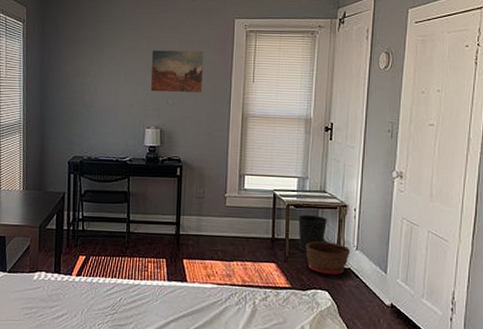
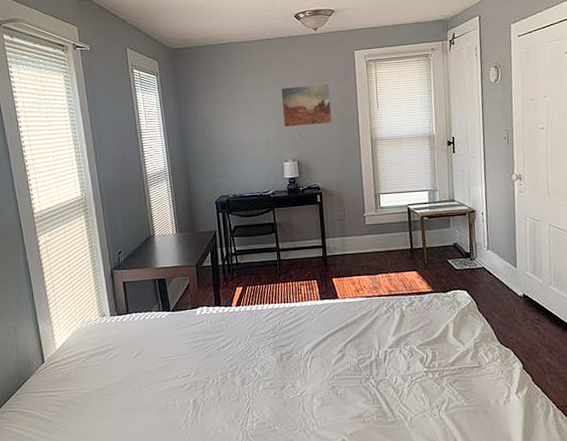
wastebasket: present [298,214,328,251] -> none [432,222,460,257]
basket: present [305,241,350,275] -> none [442,245,482,275]

